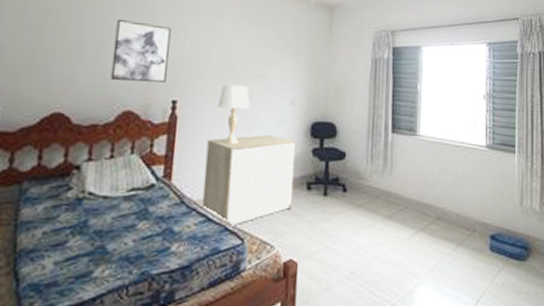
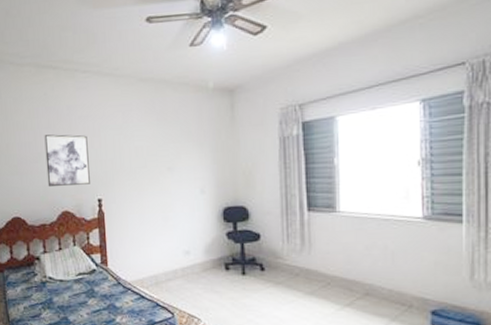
dresser: present [201,135,296,226] -> none [131,222,213,302]
lamp: present [217,84,250,143] -> none [135,179,163,232]

